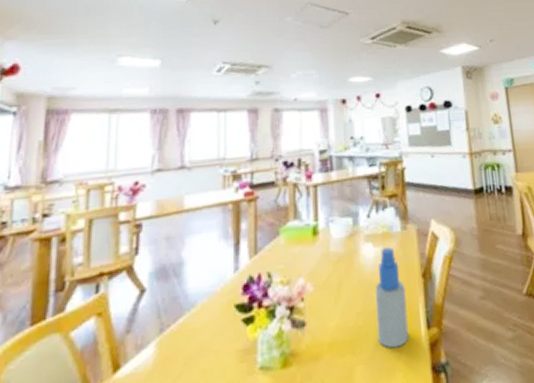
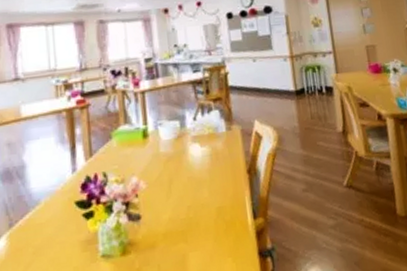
spray bottle: present [375,247,409,349] -> none [203,147,237,237]

